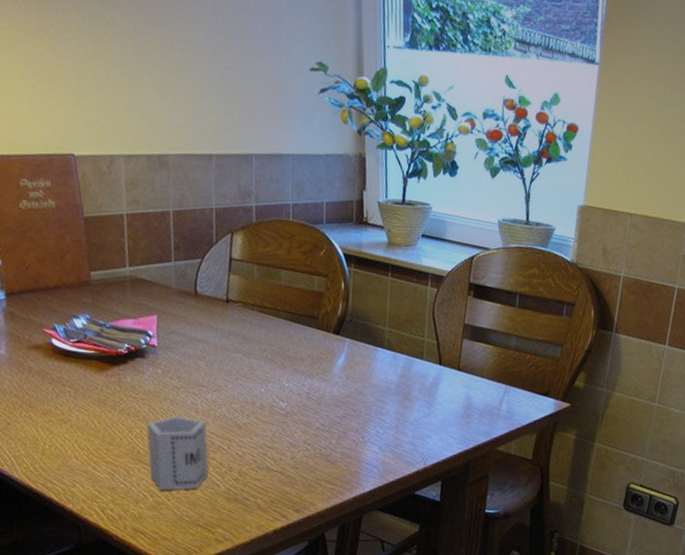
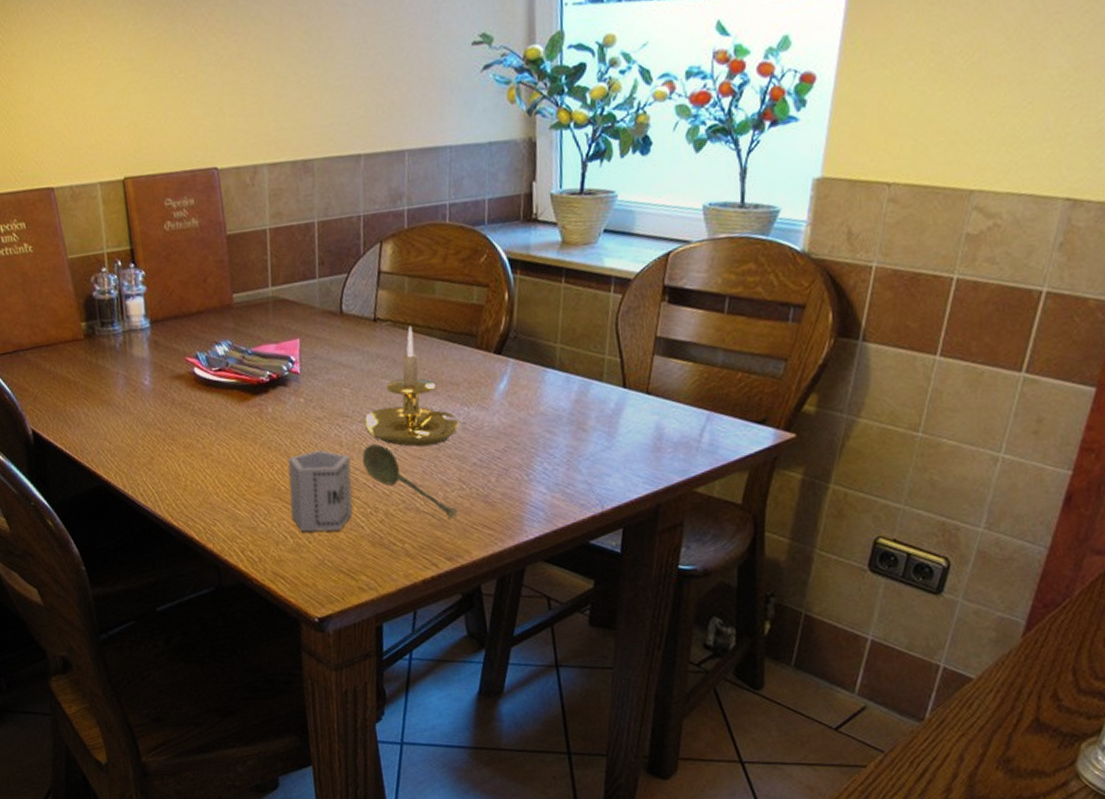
soupspoon: none [217,410,304,476] -> present [362,443,458,519]
candle holder: none [218,307,304,413] -> present [363,325,459,446]

